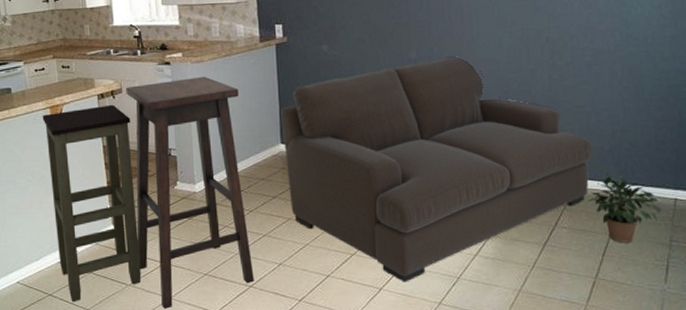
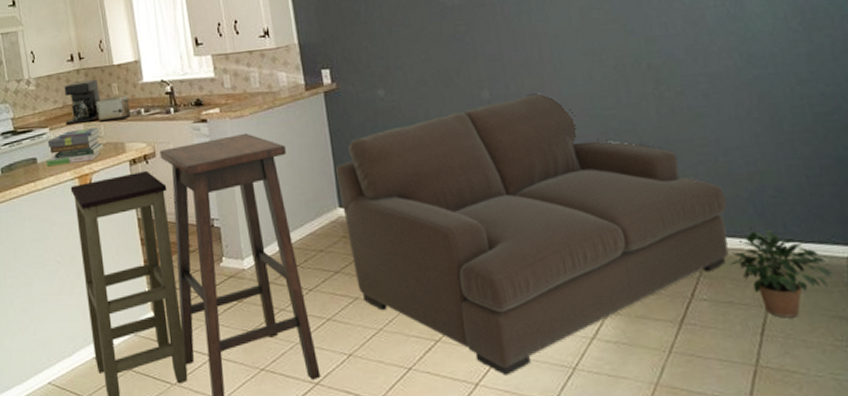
books: none [20,64,75,97] -> present [46,128,104,167]
coffee maker: none [39,20,74,61] -> present [64,79,101,126]
toaster: none [68,36,101,59] -> present [95,95,130,122]

